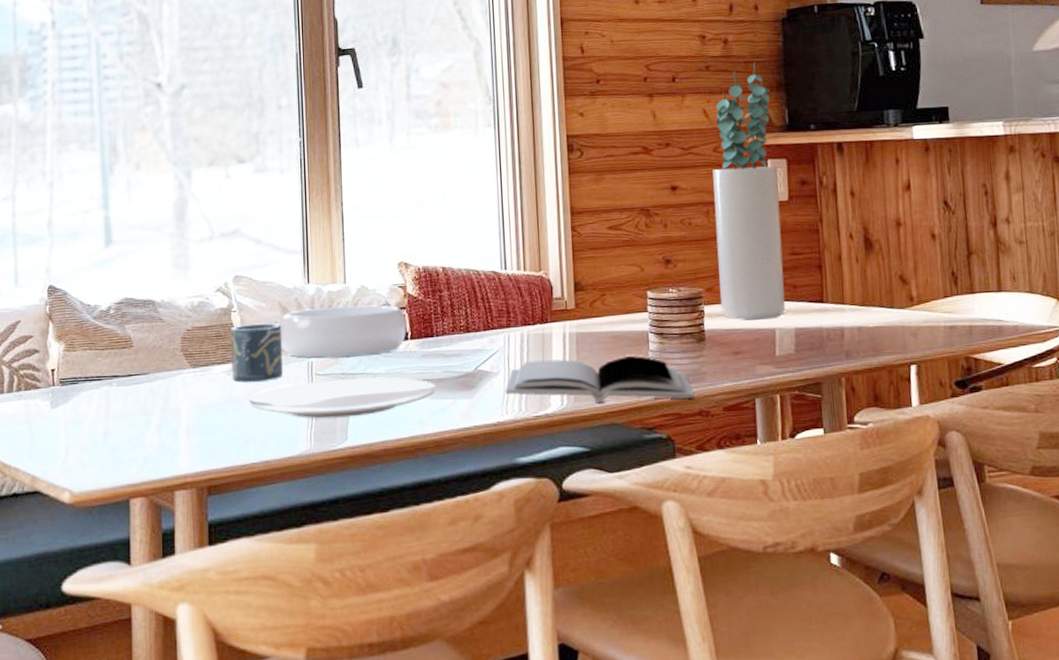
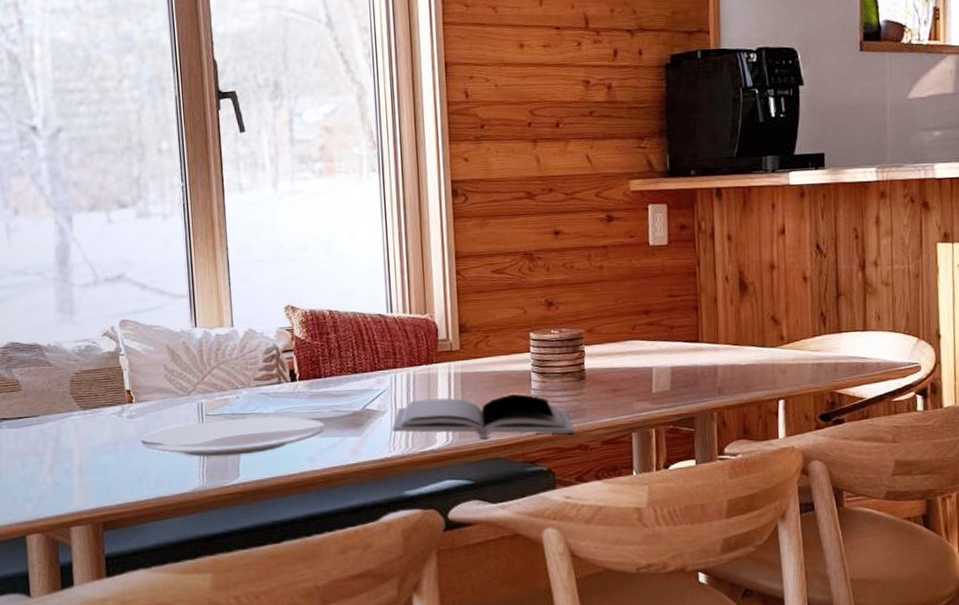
cup: present [231,323,284,382] -> none [119,366,174,423]
bowl: present [280,304,407,358] -> none [168,347,295,399]
vase: present [712,62,786,320] -> none [595,108,663,359]

